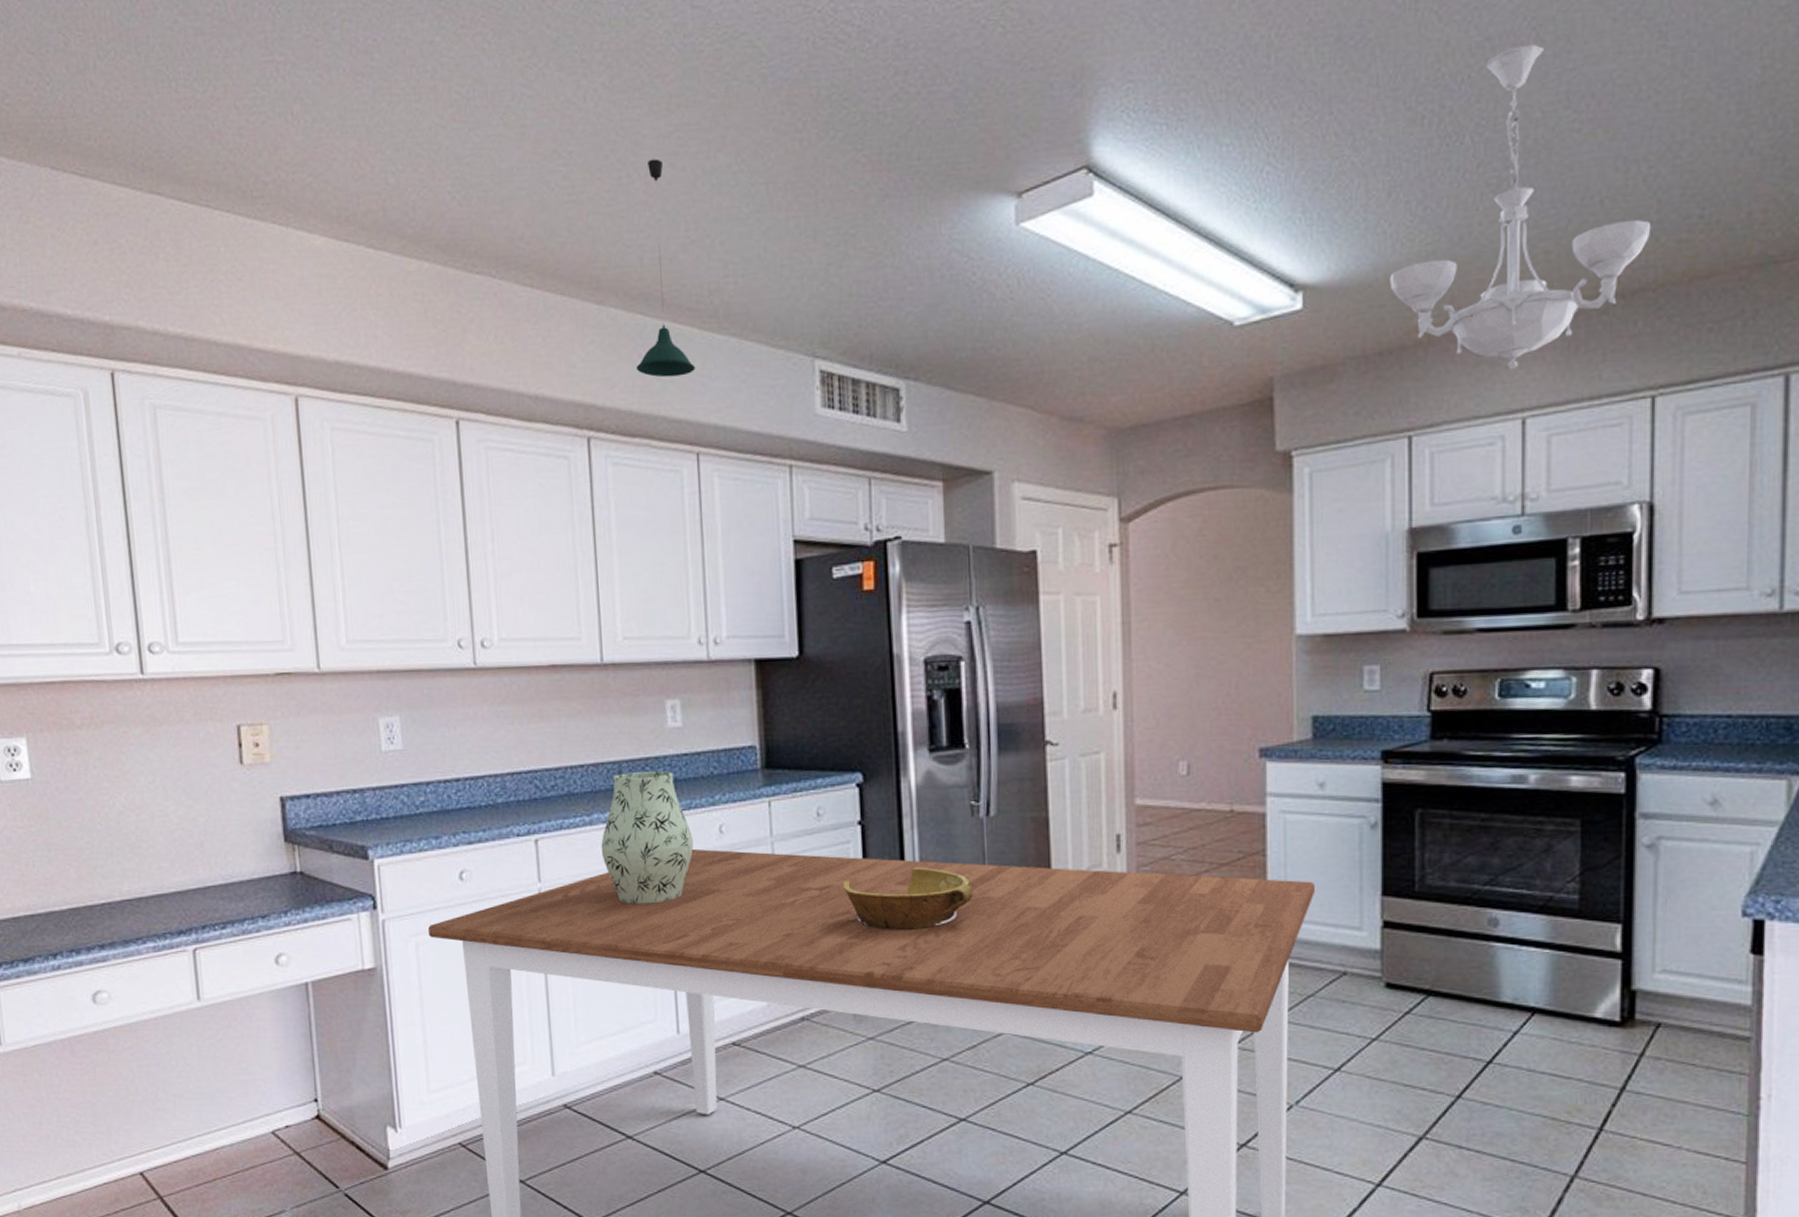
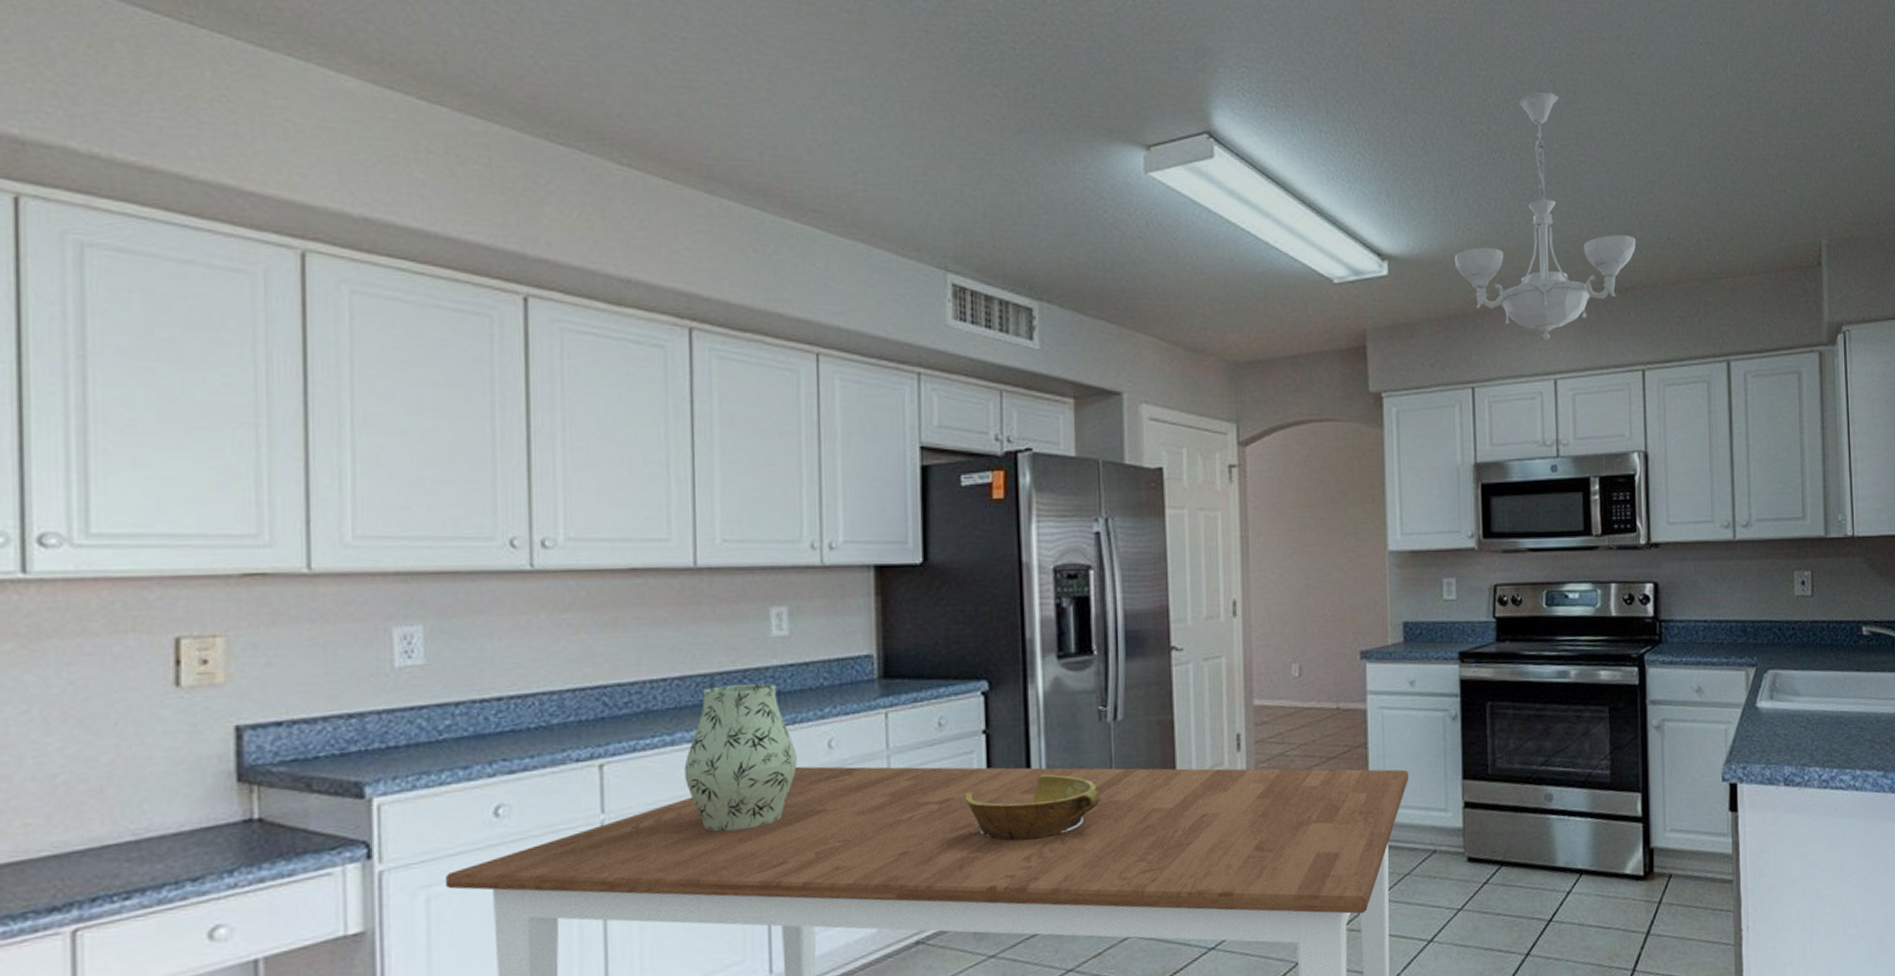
pendant light: present [635,158,695,378] -> none [750,59,817,275]

